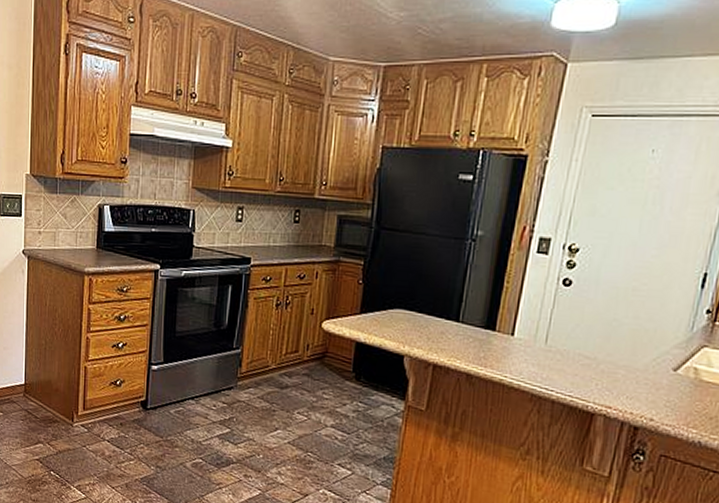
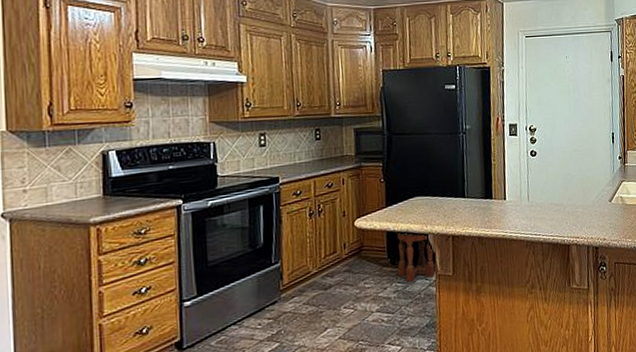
stool: none [362,345,408,408] -> present [396,232,436,283]

